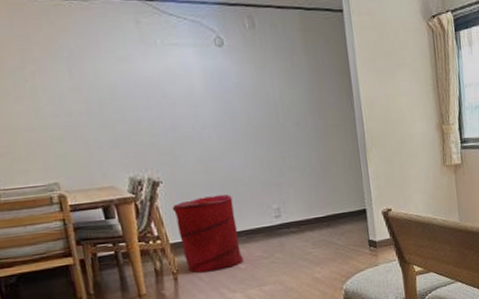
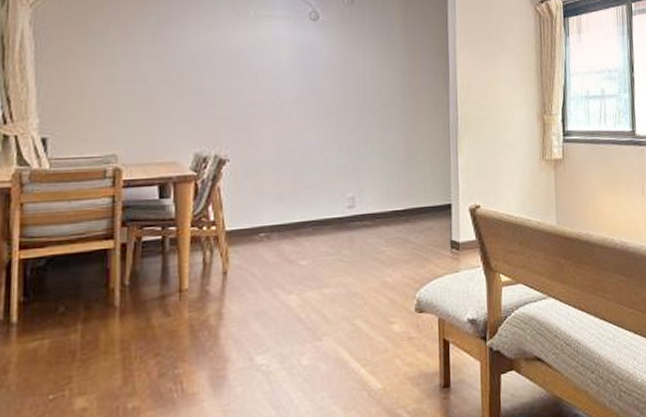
laundry hamper: present [172,194,244,273] -> none [235,178,305,268]

